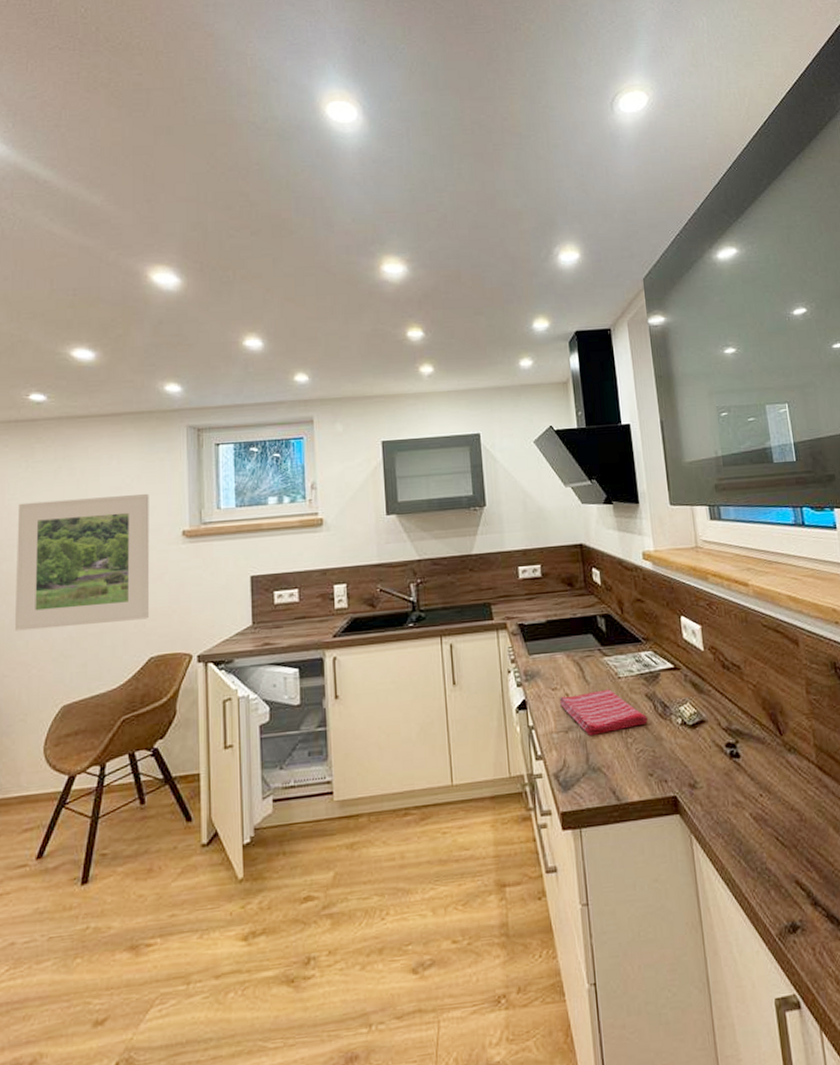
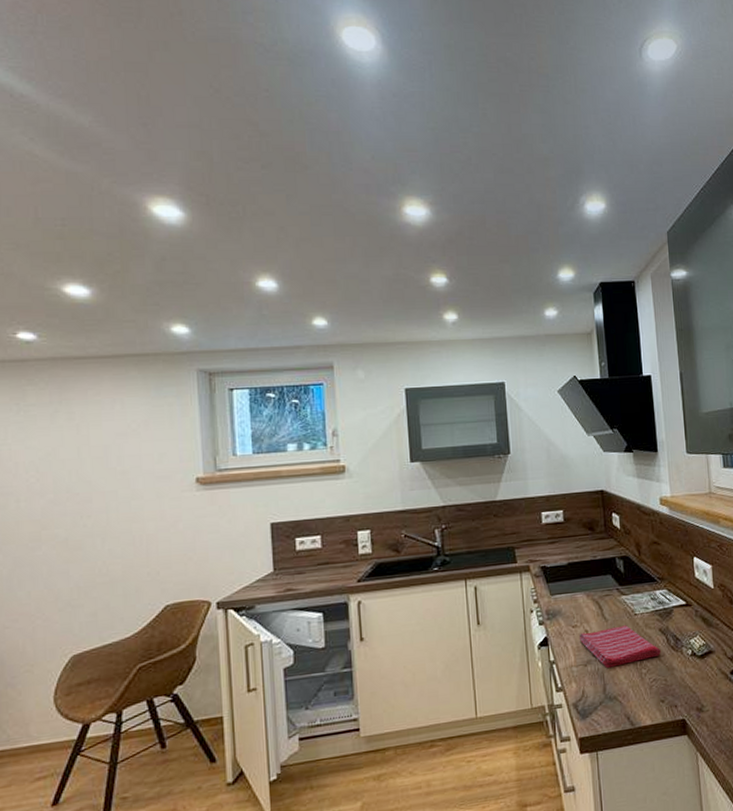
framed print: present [14,493,150,631] -> none [10,439,163,582]

